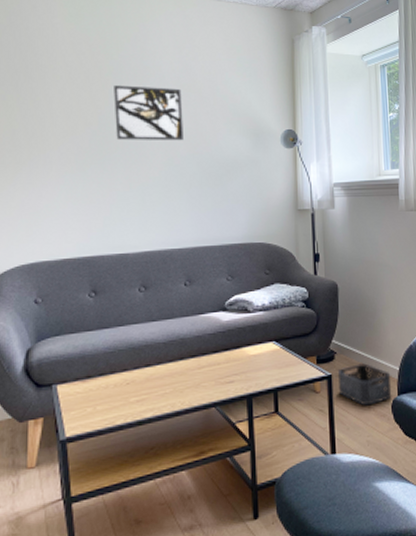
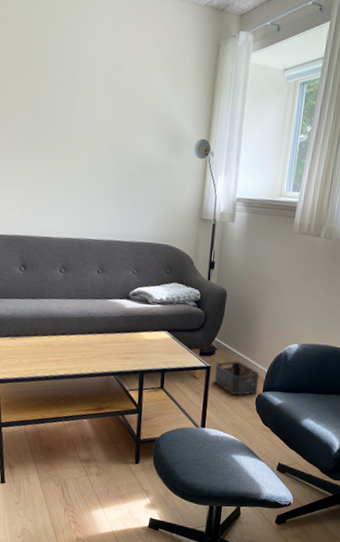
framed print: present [114,85,183,141] -> none [47,74,109,139]

